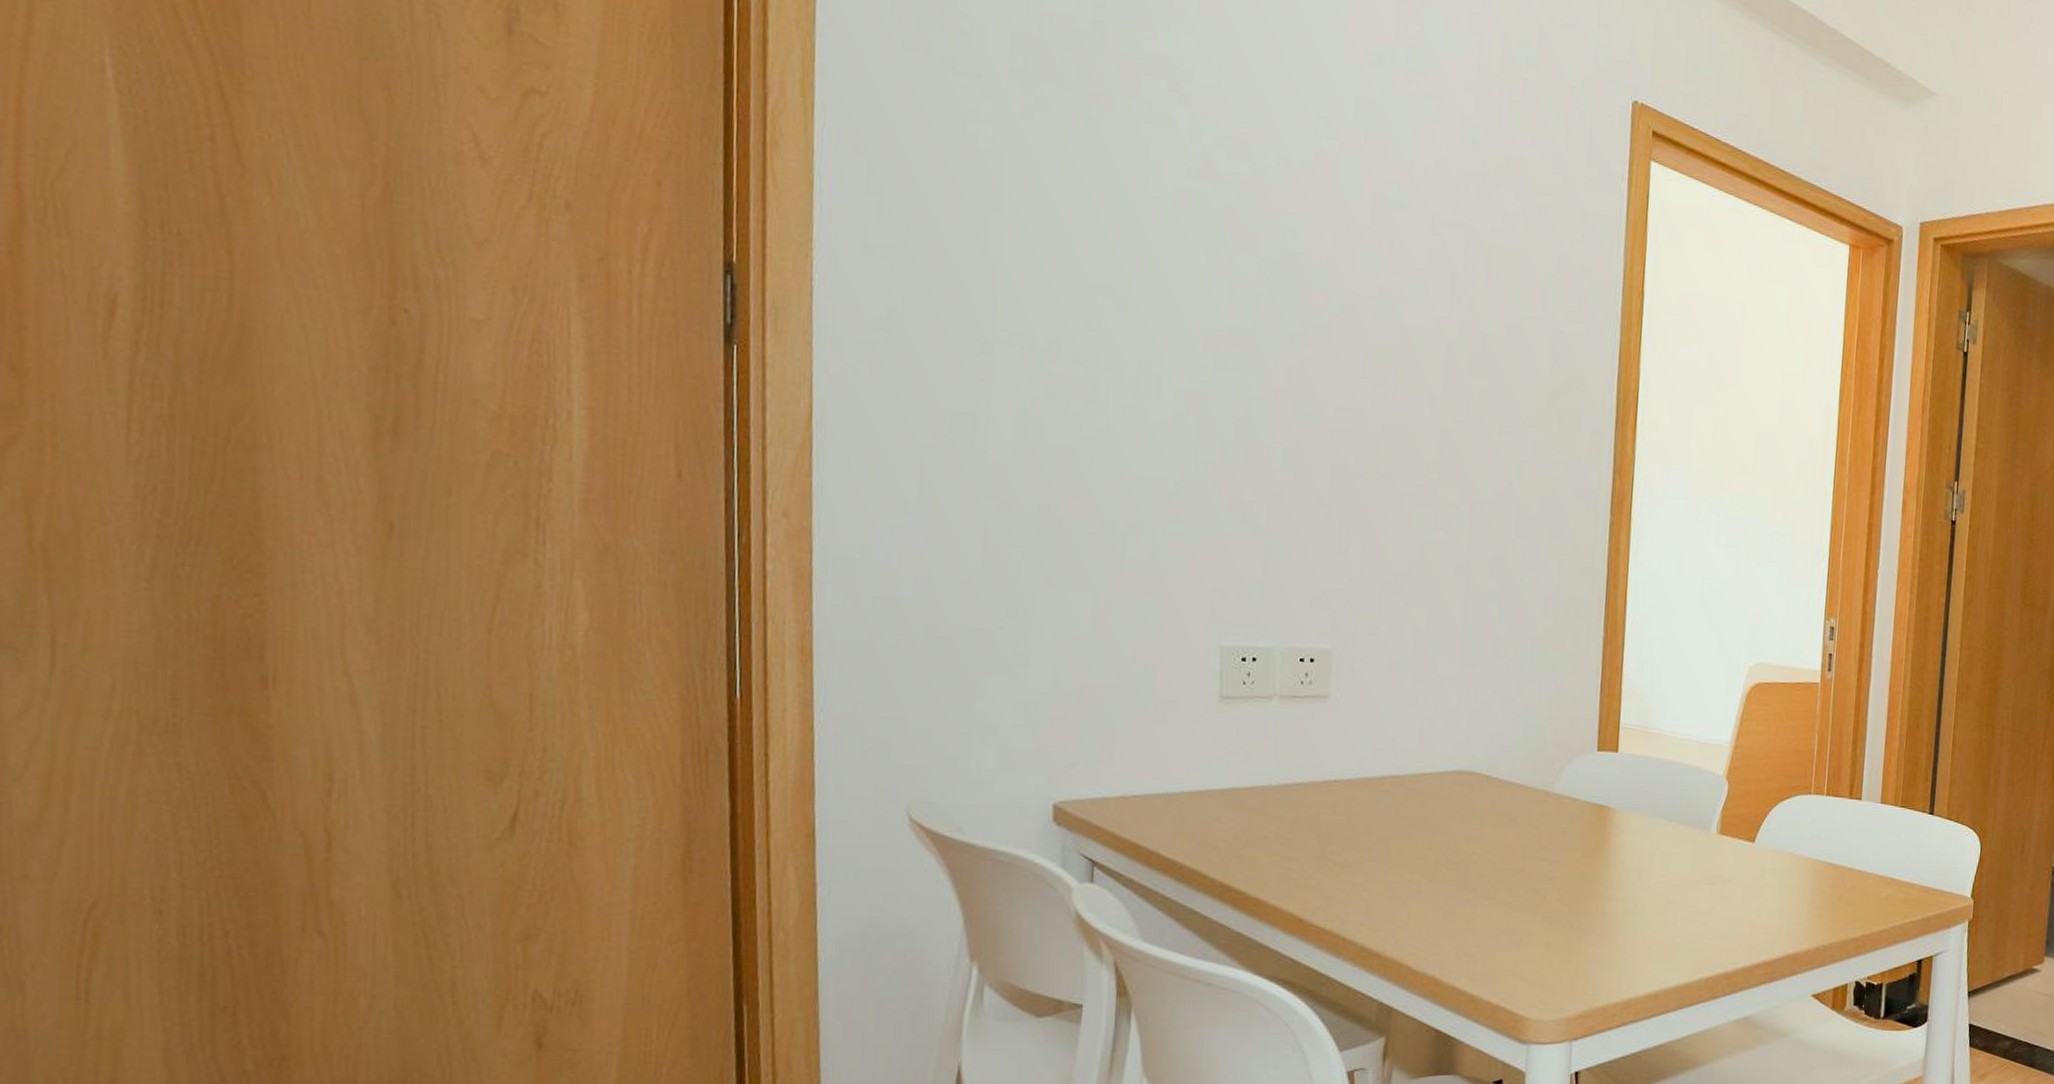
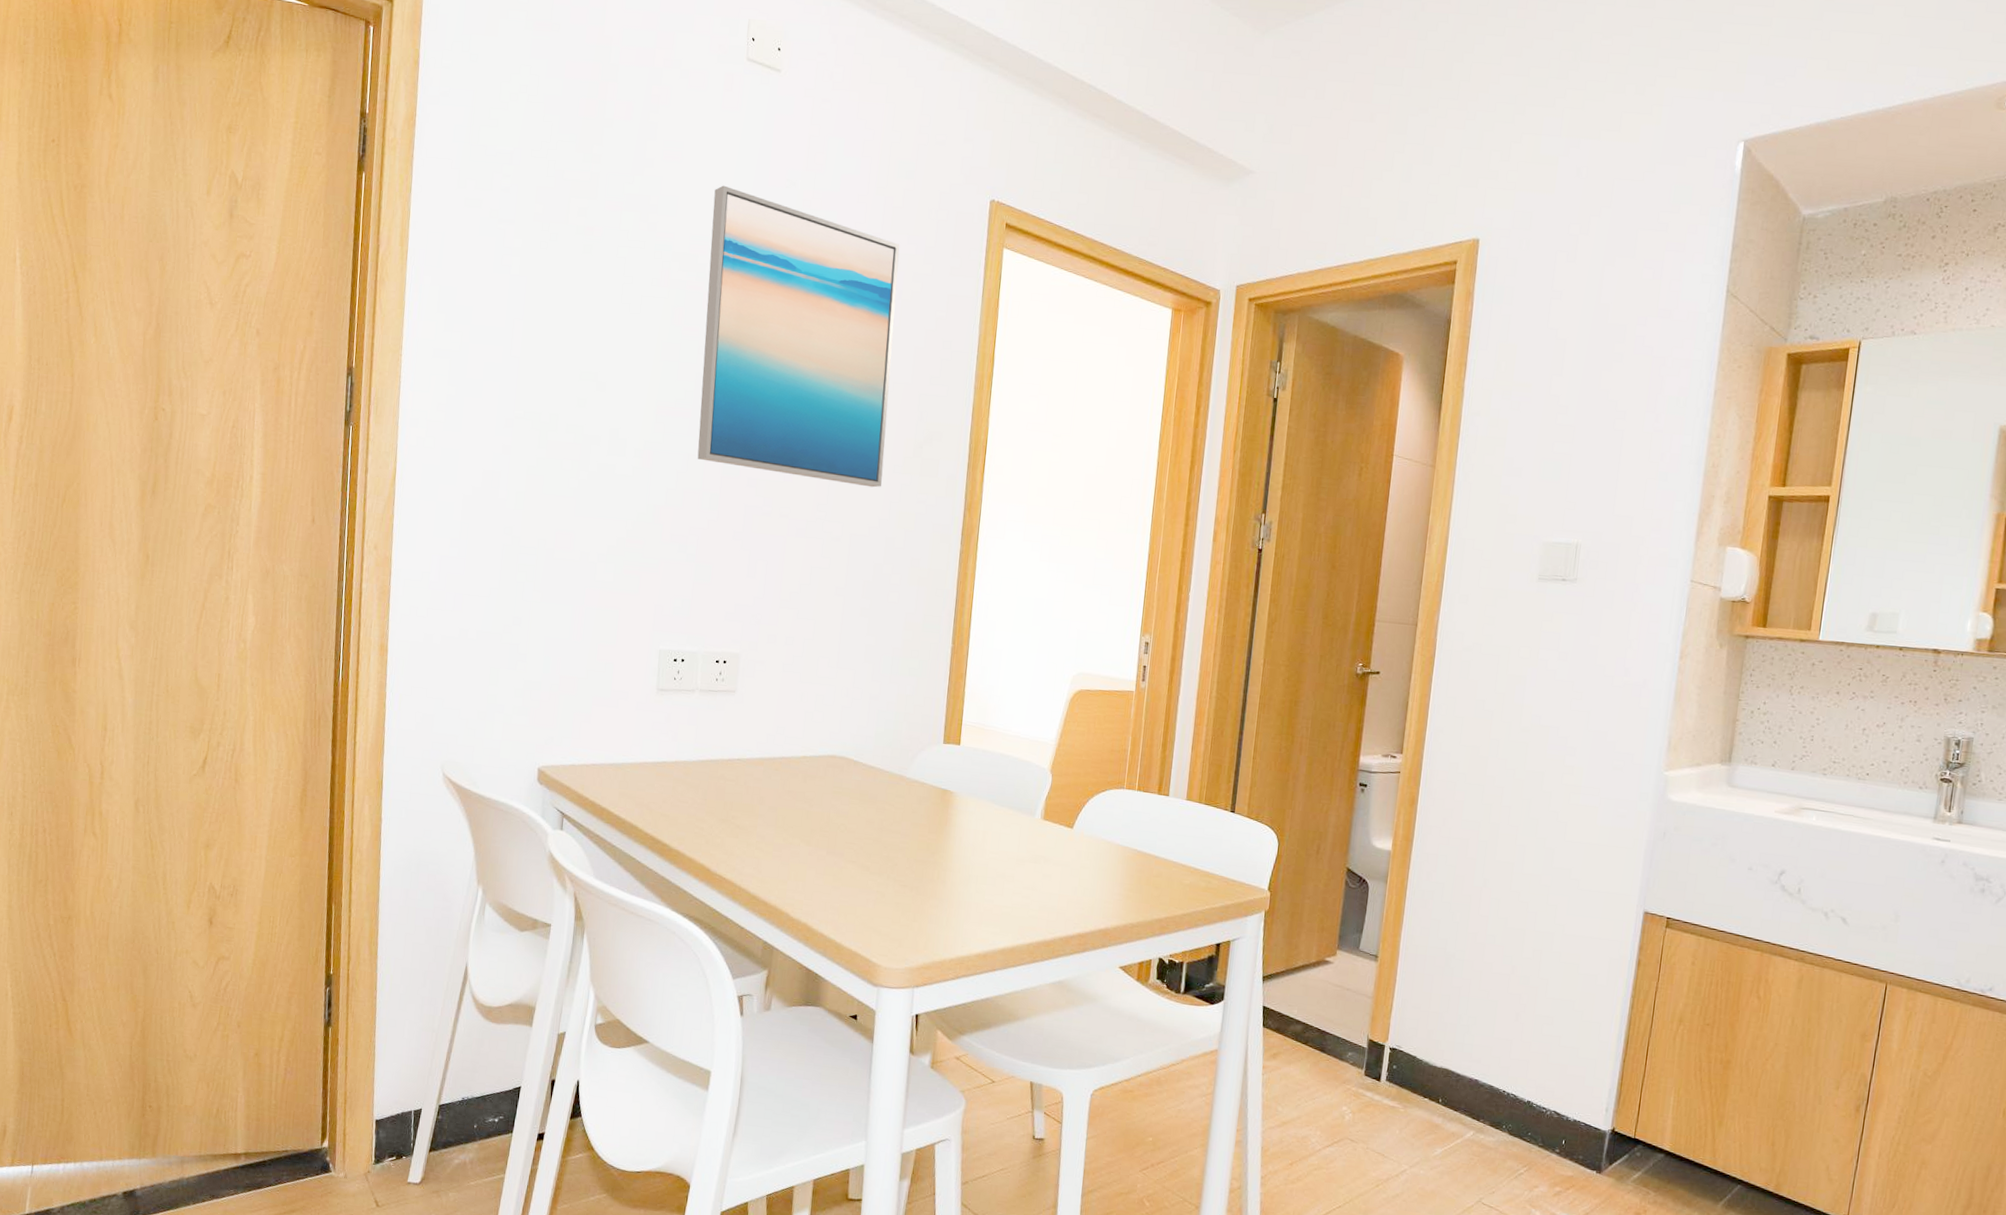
wall art: none [1263,53,1522,444] -> present [697,185,900,488]

